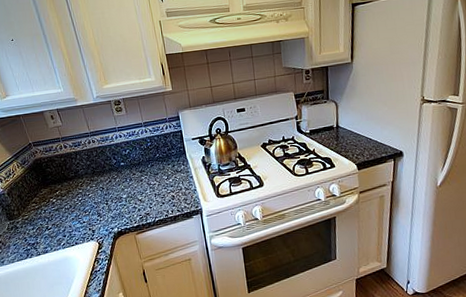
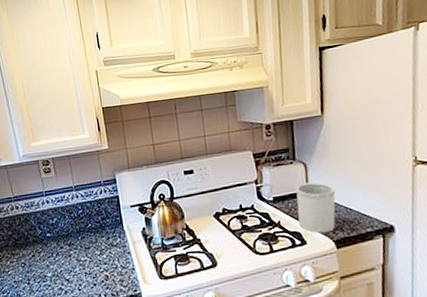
utensil holder: none [328,117,360,159] -> present [295,181,336,233]

